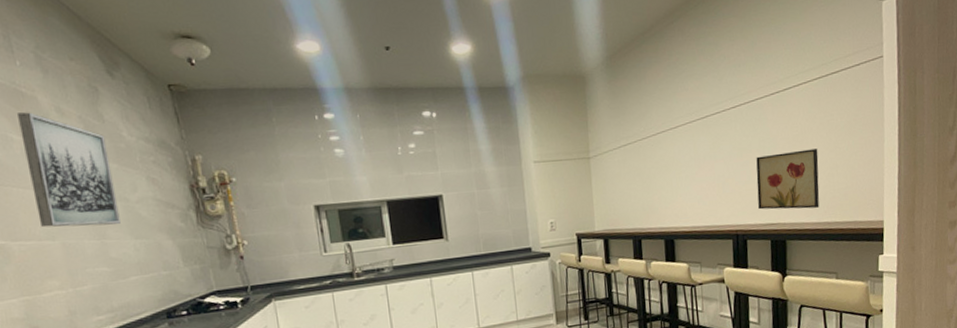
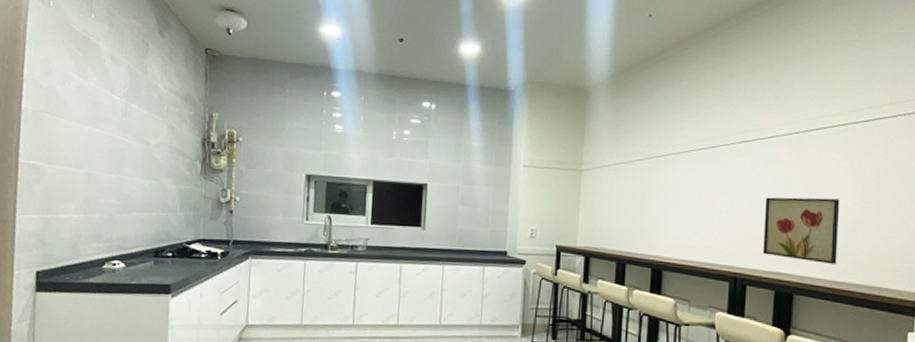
wall art: present [18,112,121,228] -> none [73,56,144,163]

